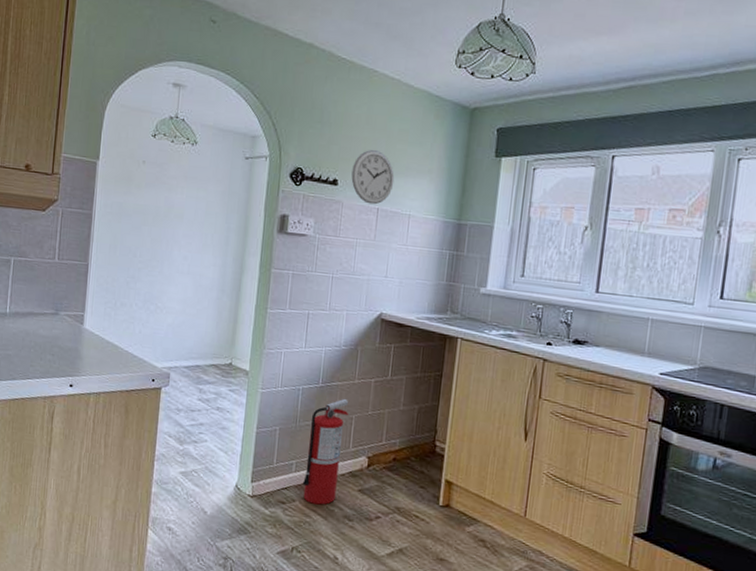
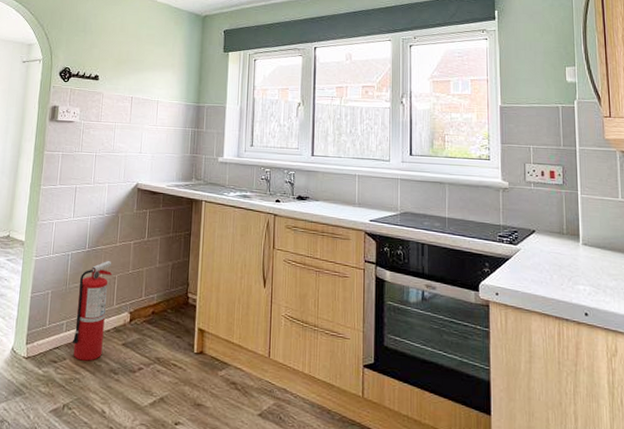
wall clock: present [351,150,395,205] -> none [109,51,145,94]

